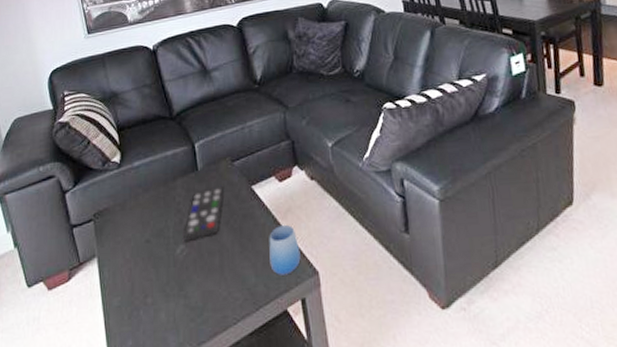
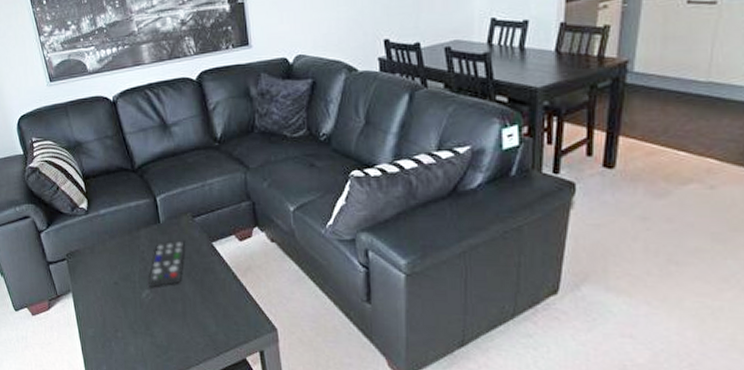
cup: present [269,224,301,275] -> none [229,281,260,328]

